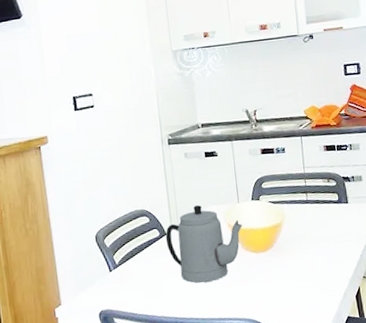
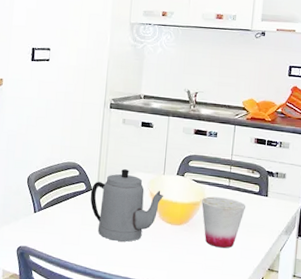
cup: none [282,212,329,267] -> present [201,196,246,249]

